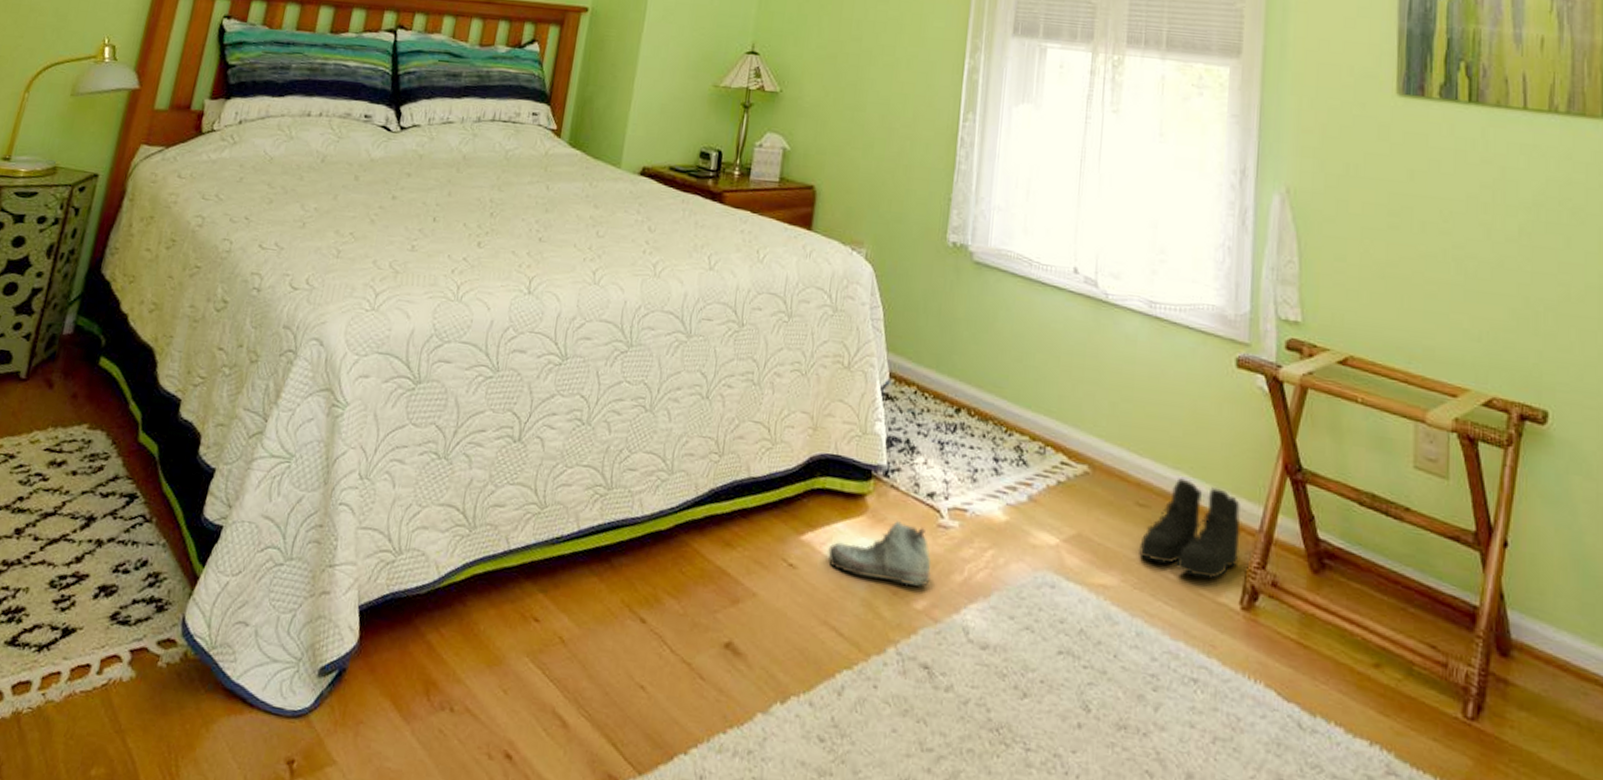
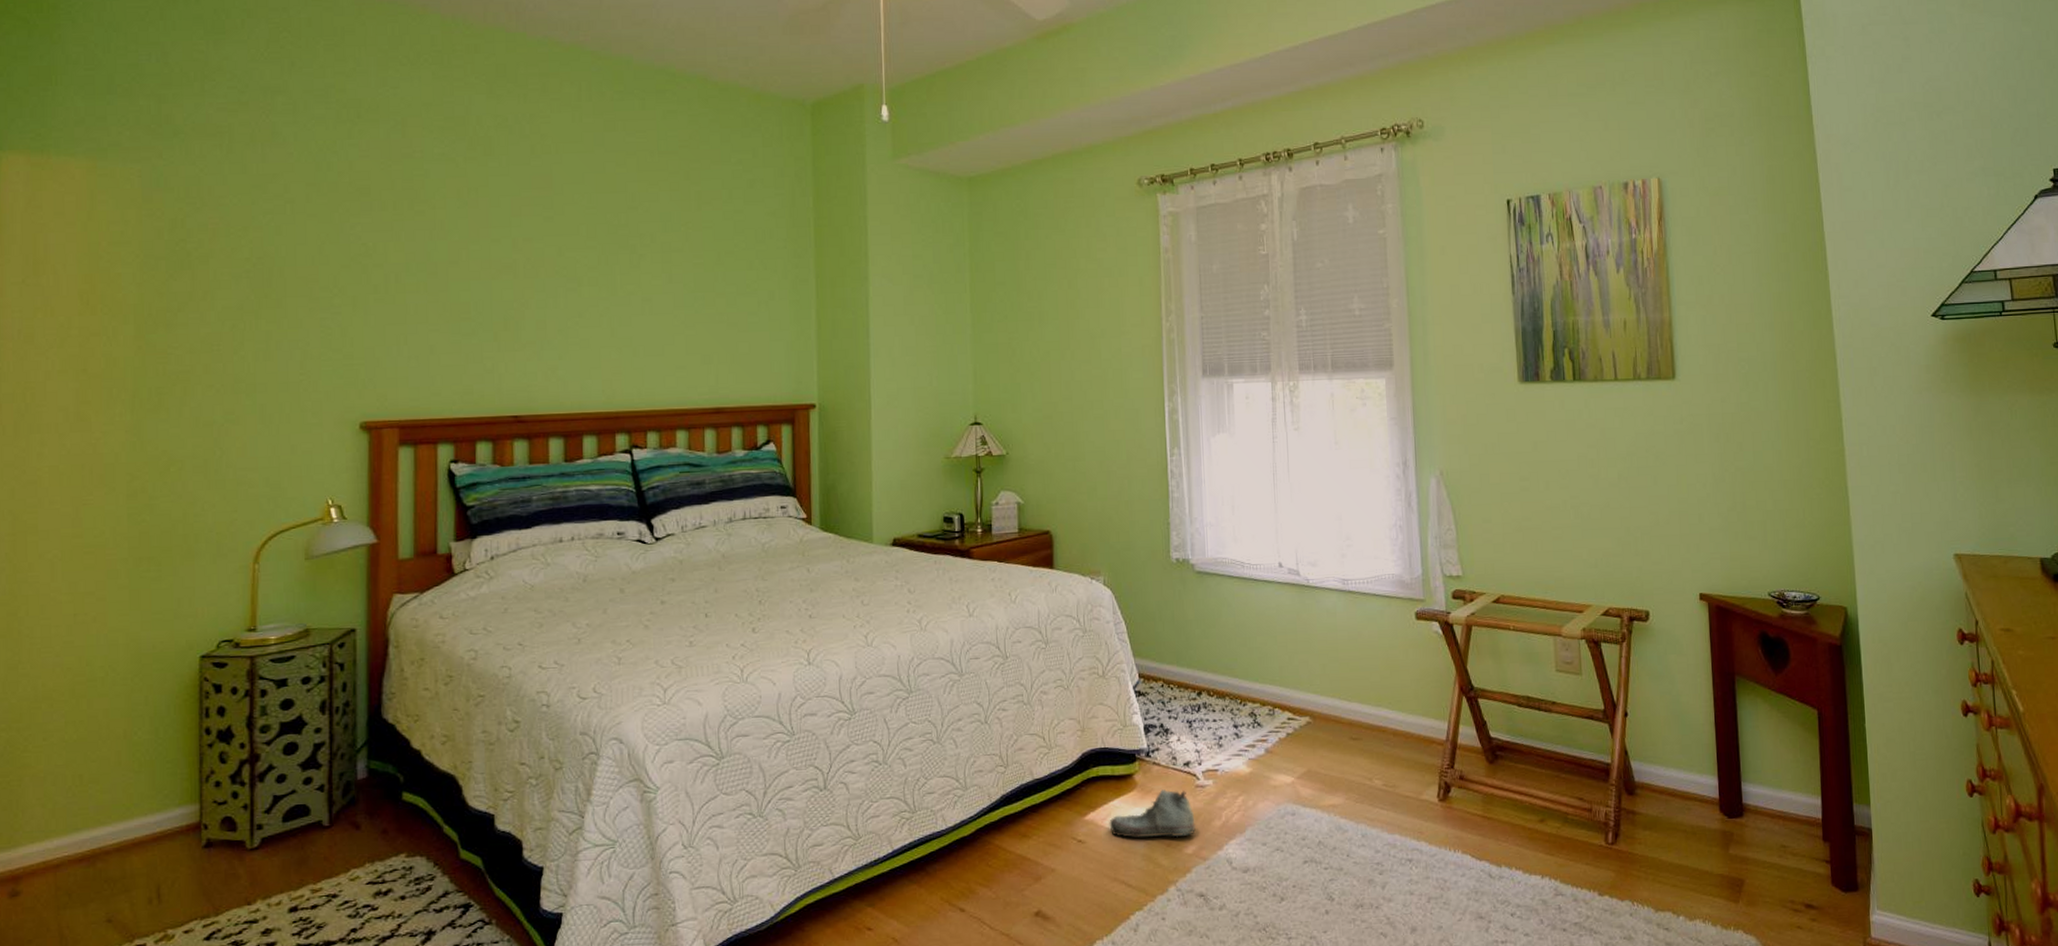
boots: present [1138,476,1241,579] -> none [1356,711,1433,784]

